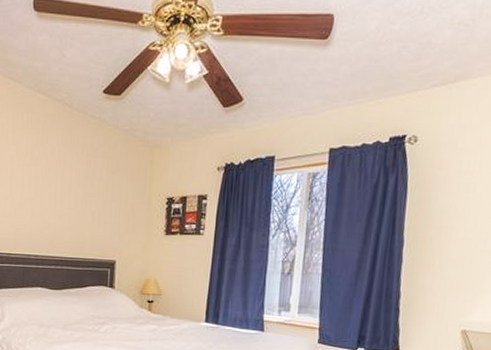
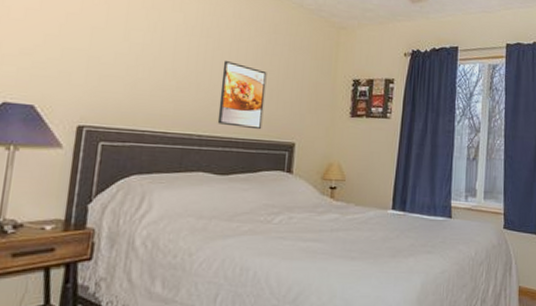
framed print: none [49,187,89,249] -> present [217,61,267,130]

